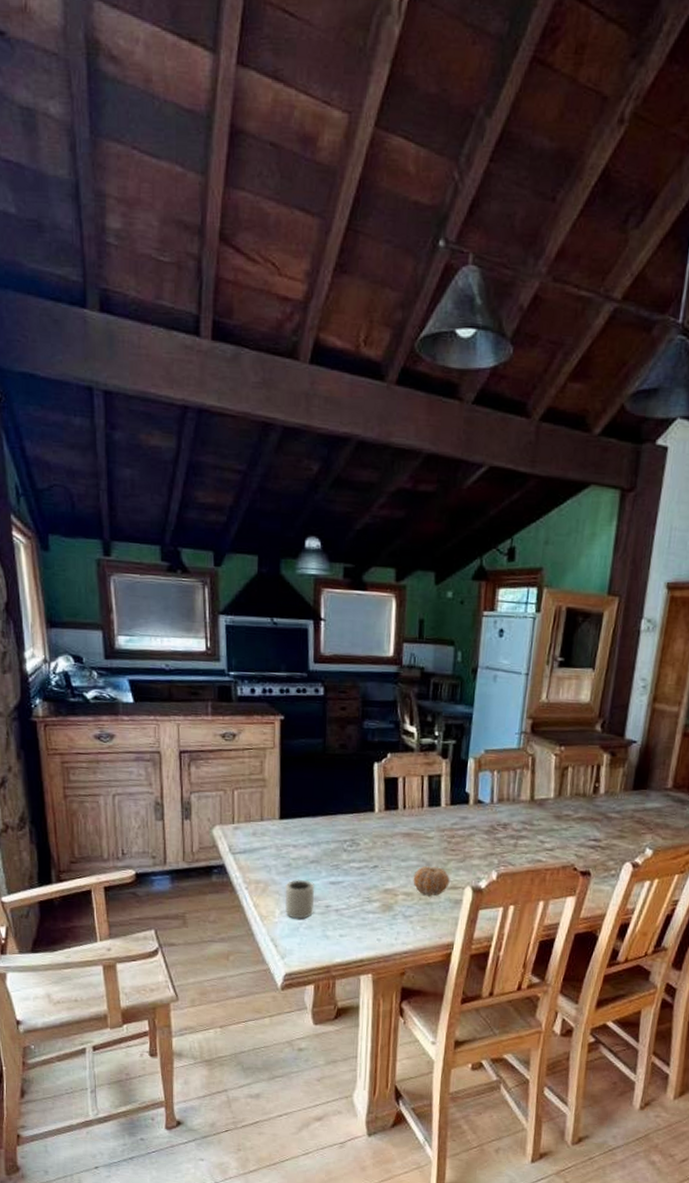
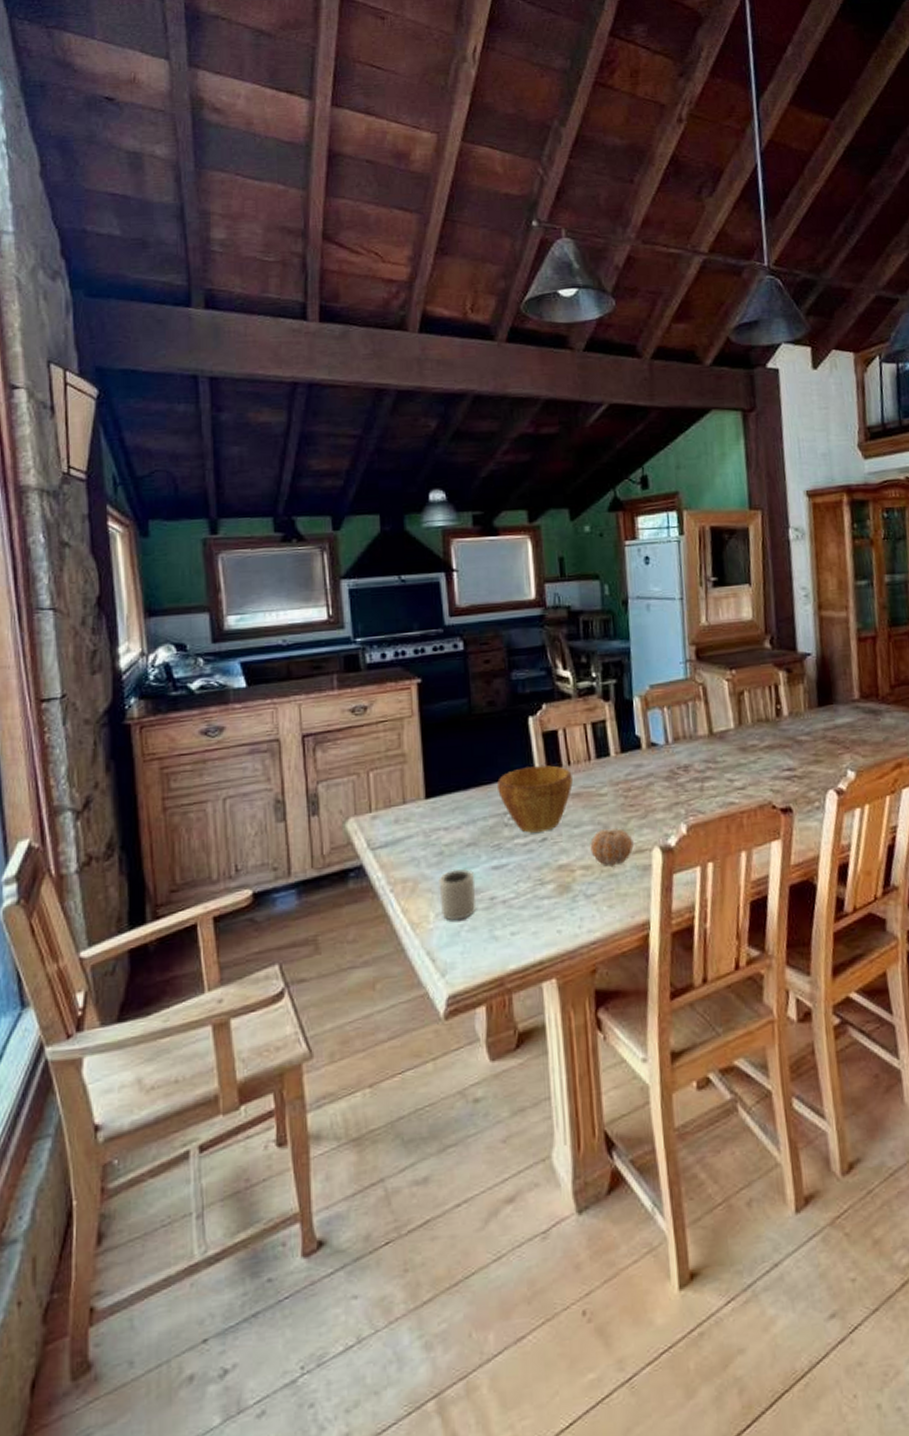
bowl: none [341,805,406,861] -> present [497,765,573,833]

